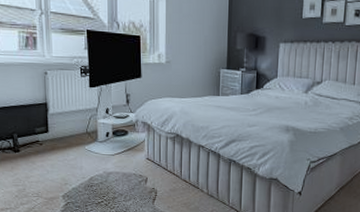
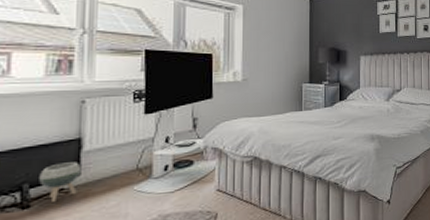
planter: none [23,121,49,150] -> present [39,162,82,202]

